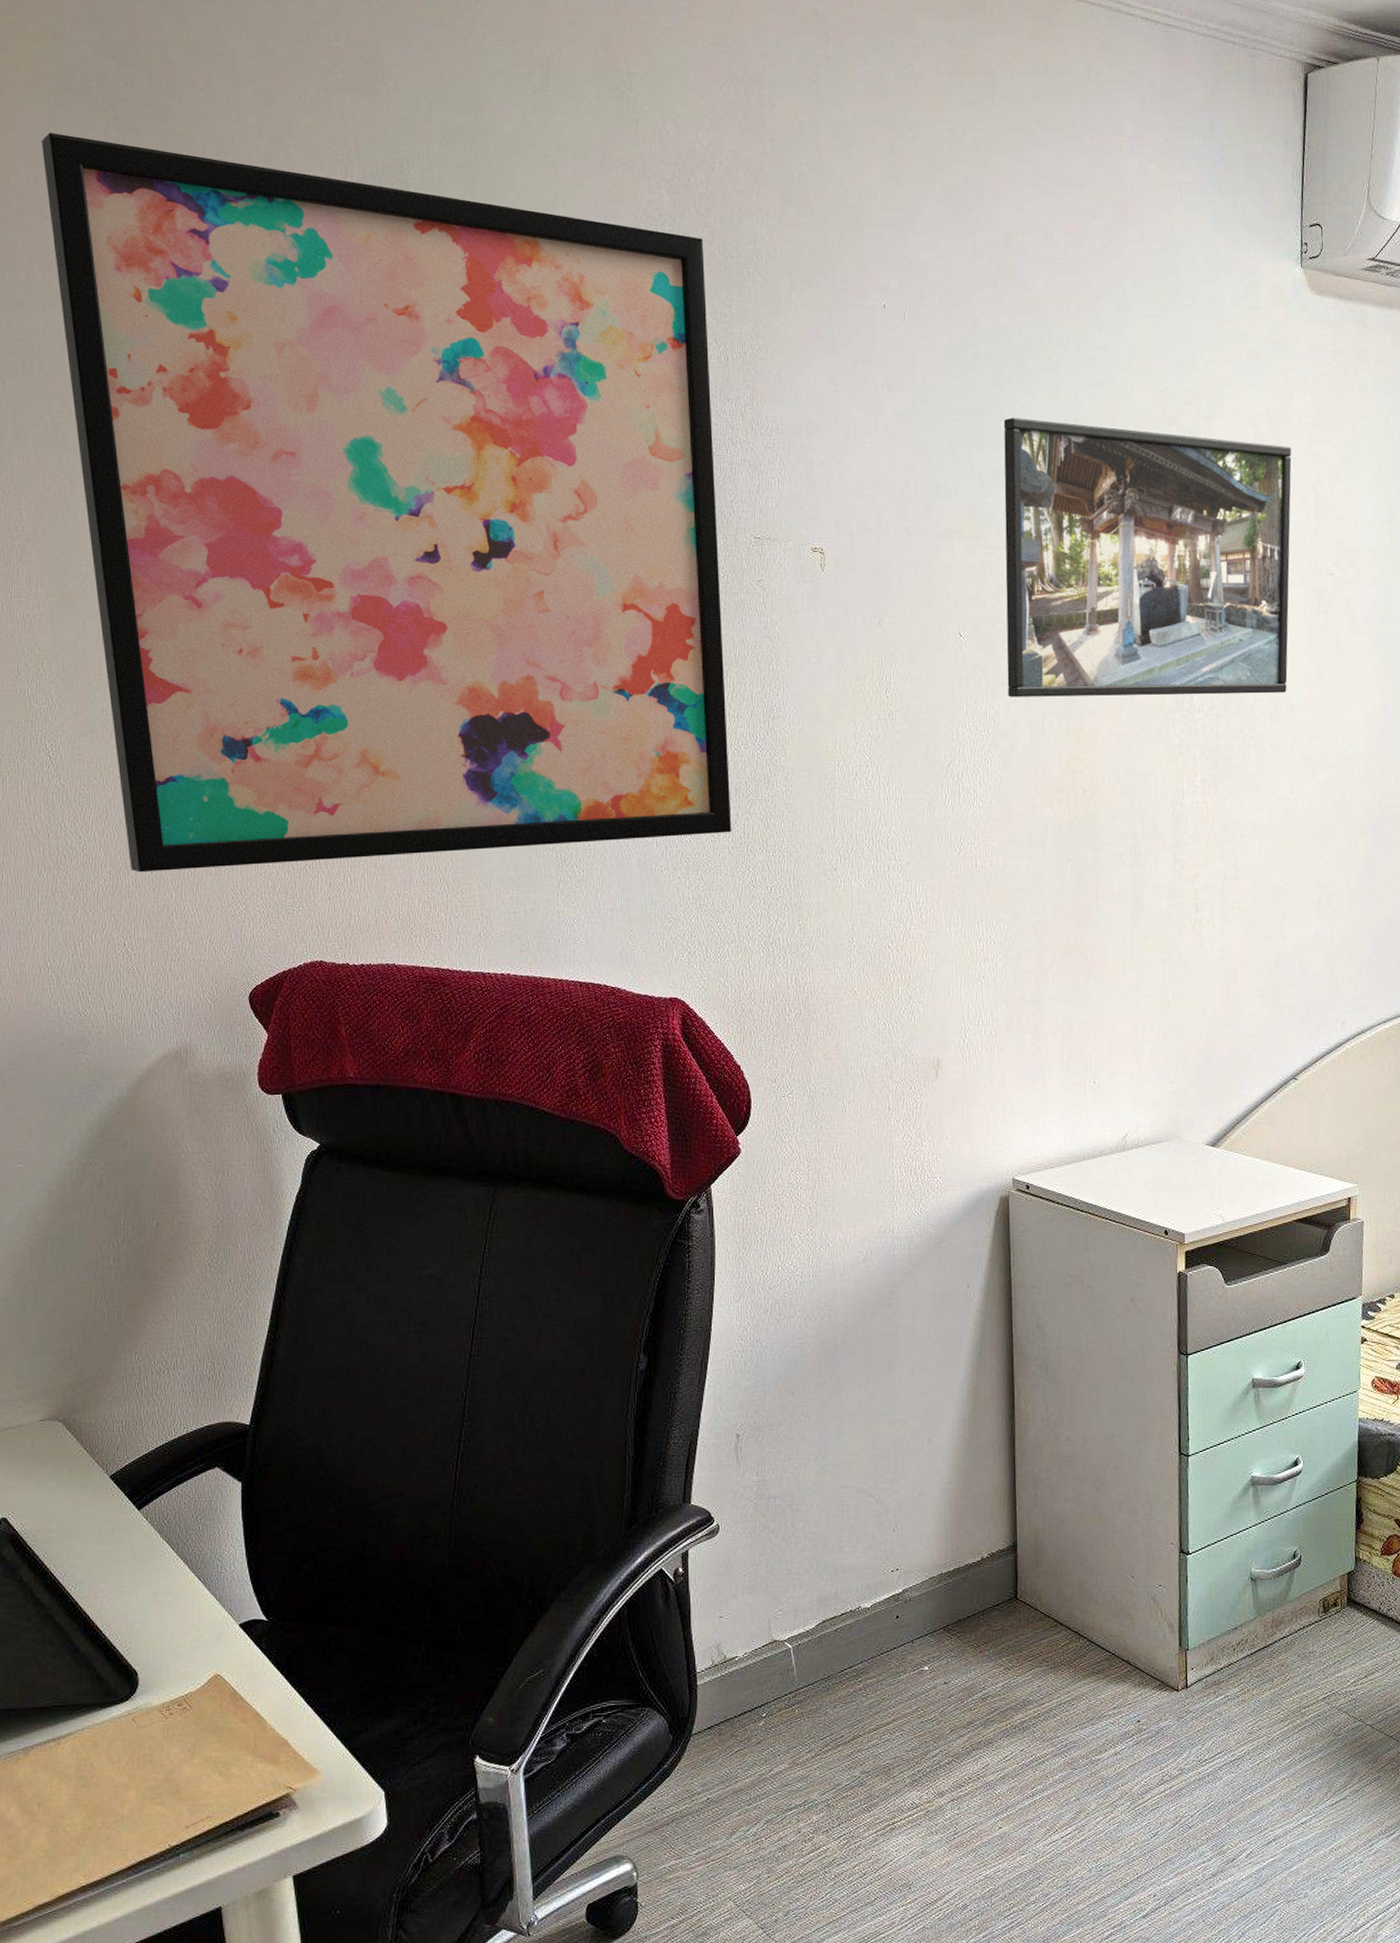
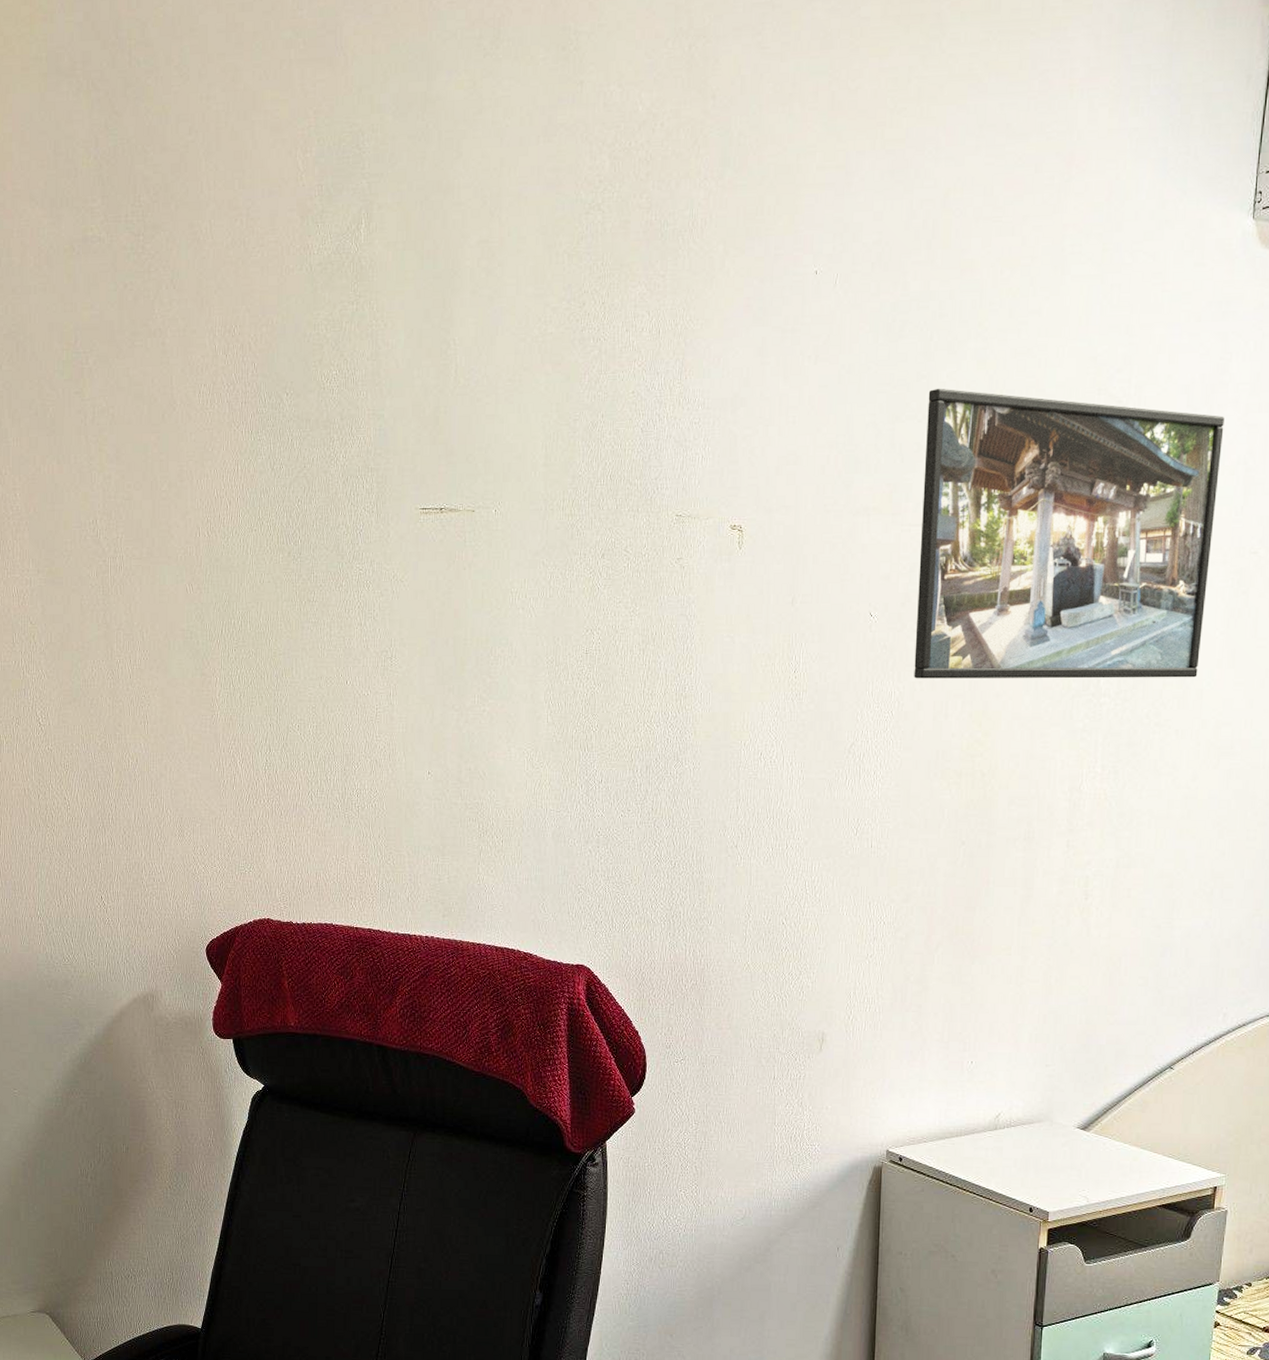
wall art: present [41,132,732,873] -> none [33,116,641,832]

